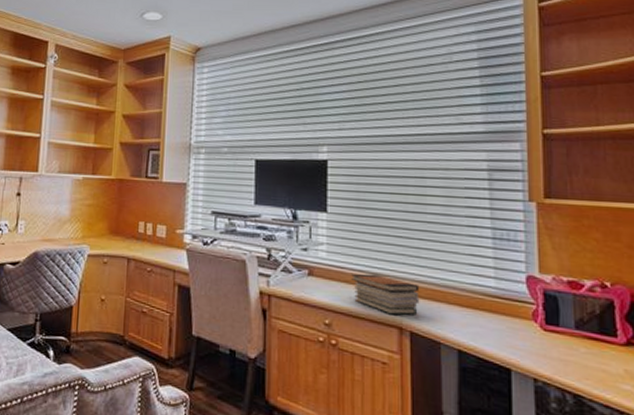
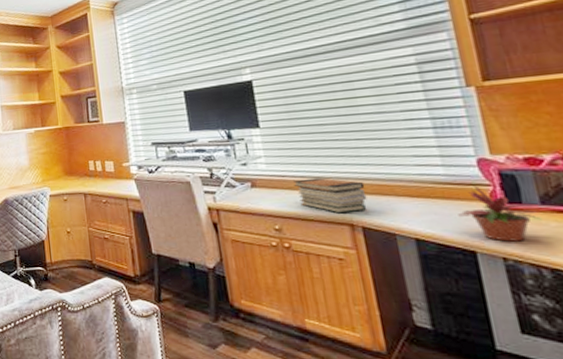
potted plant: none [501,301,573,364] -> present [458,184,542,242]

